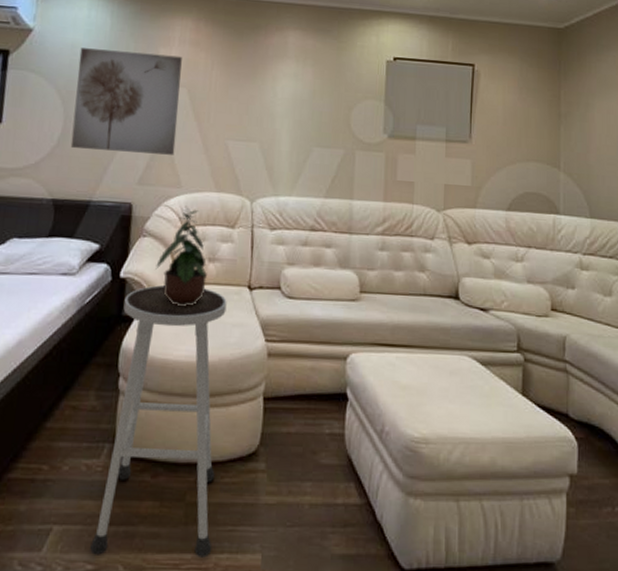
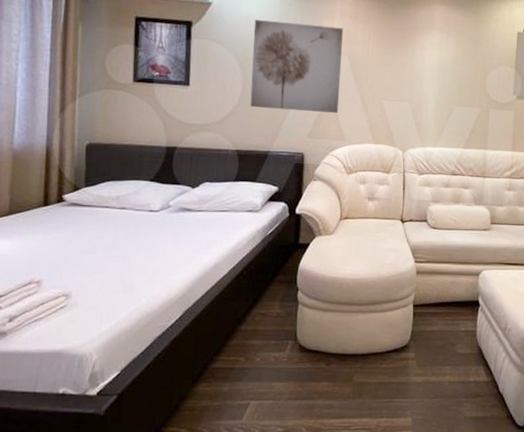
stool: present [89,285,227,558] -> none [279,219,384,421]
potted plant: present [156,205,207,306] -> none [325,155,367,236]

